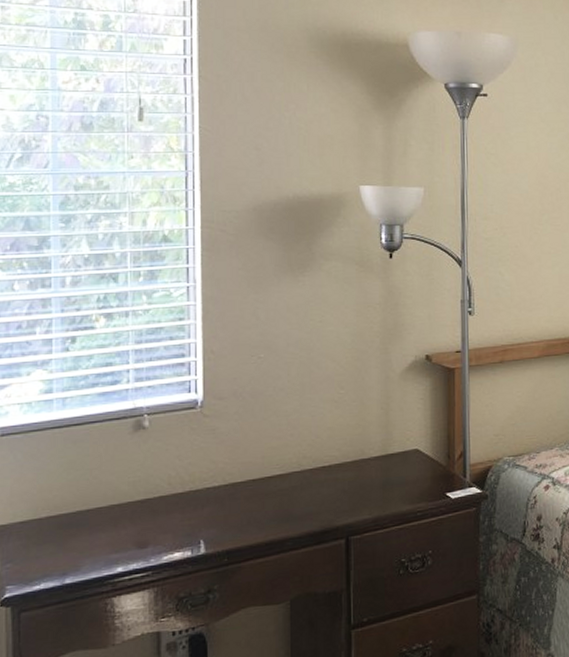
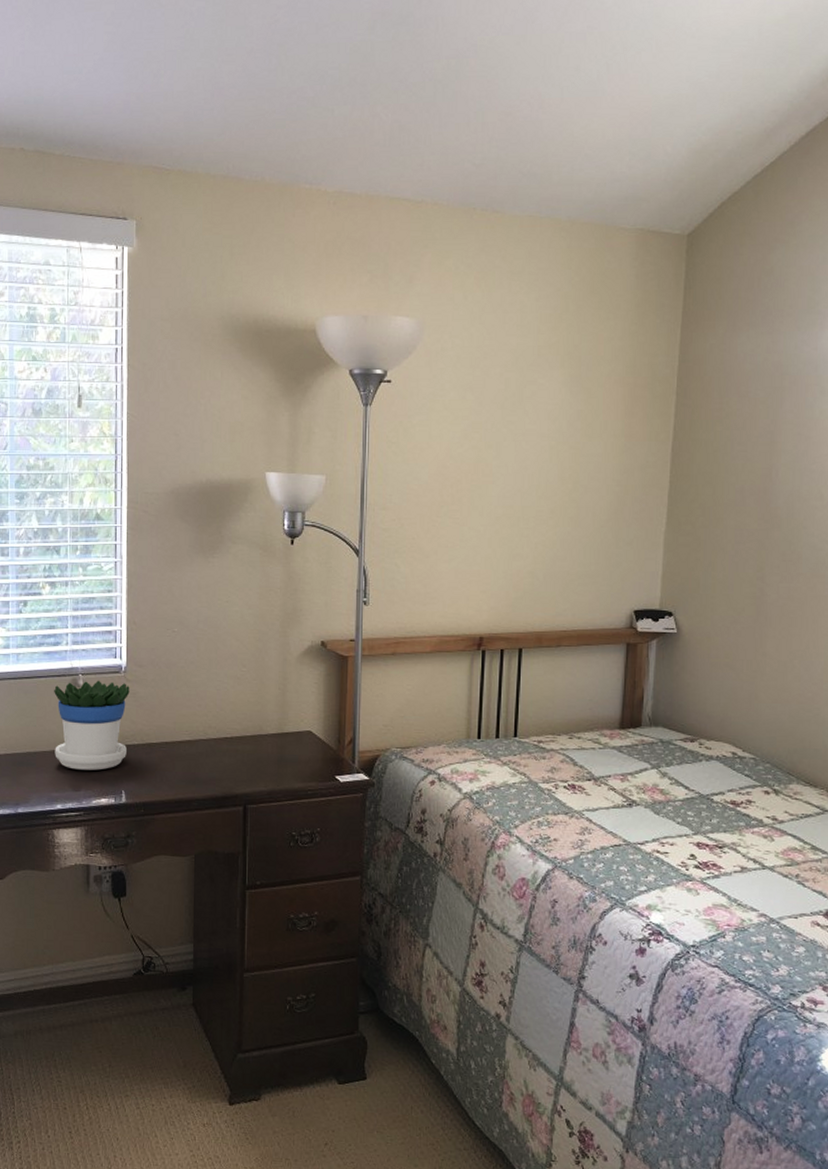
flowerpot: none [112,419,208,524] -> present [54,680,130,771]

